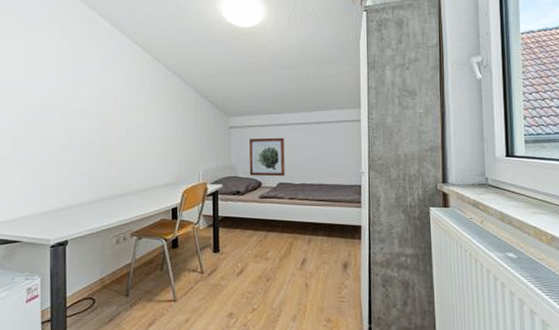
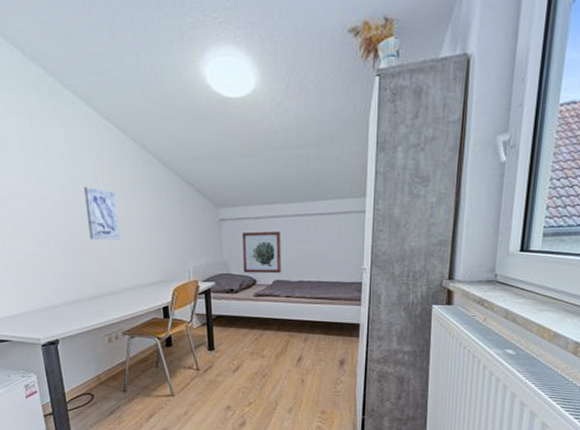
wall art: none [110,98,138,145] -> present [84,186,120,240]

